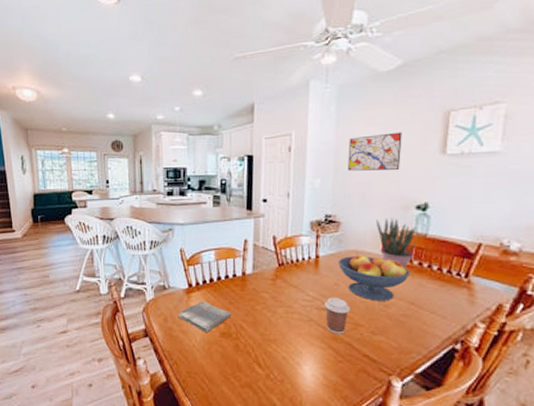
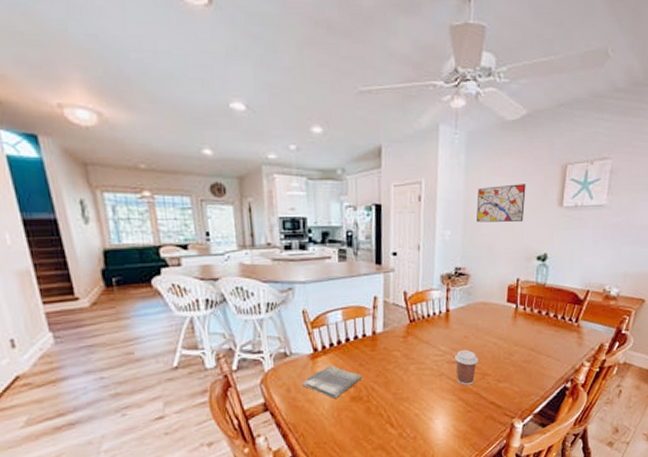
fruit bowl: present [338,255,410,301] -> none [467,306,530,350]
potted plant: present [376,218,418,268] -> none [502,269,538,317]

